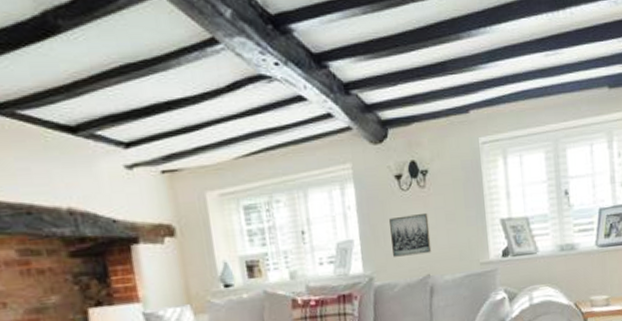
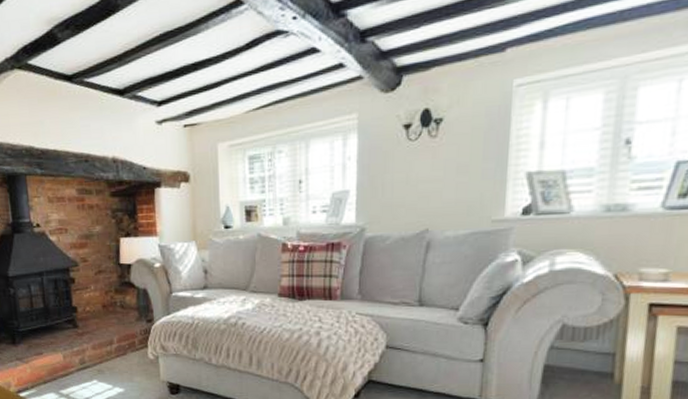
wall art: present [389,212,432,257] -> none [390,164,436,209]

